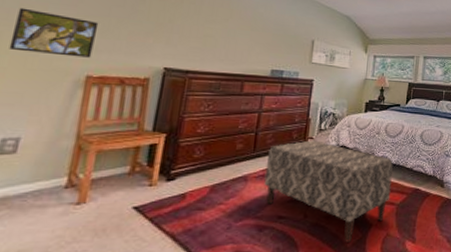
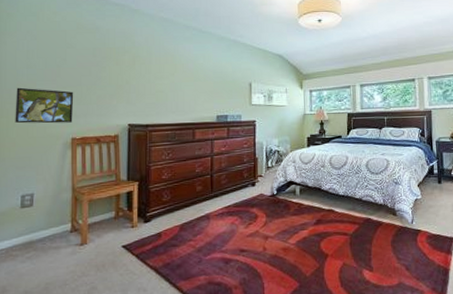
bench: present [264,140,393,243] -> none [224,178,343,272]

